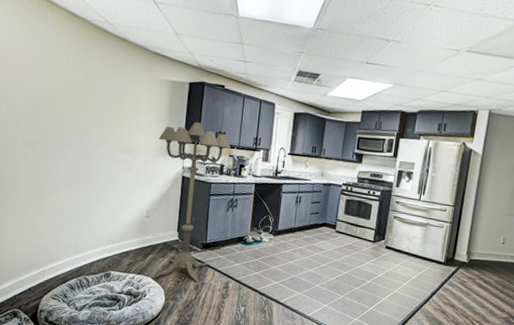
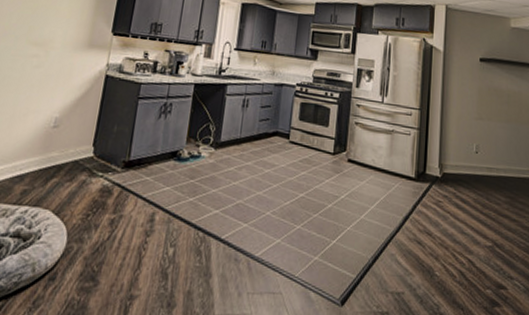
floor lamp: present [153,121,231,284] -> none [53,11,167,217]

